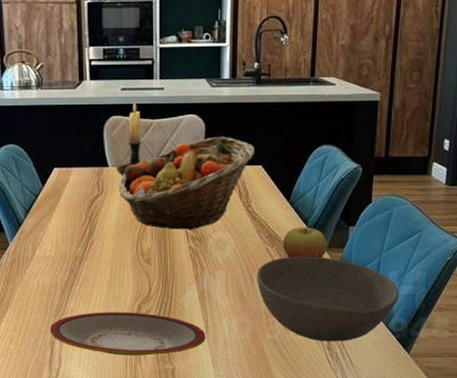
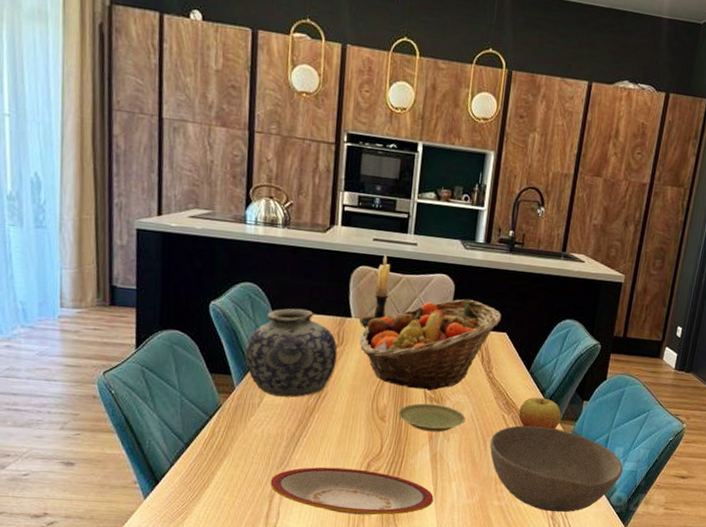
vase: none [14,163,99,248] -> present [244,308,338,398]
plate: none [162,243,229,271] -> present [397,403,466,433]

